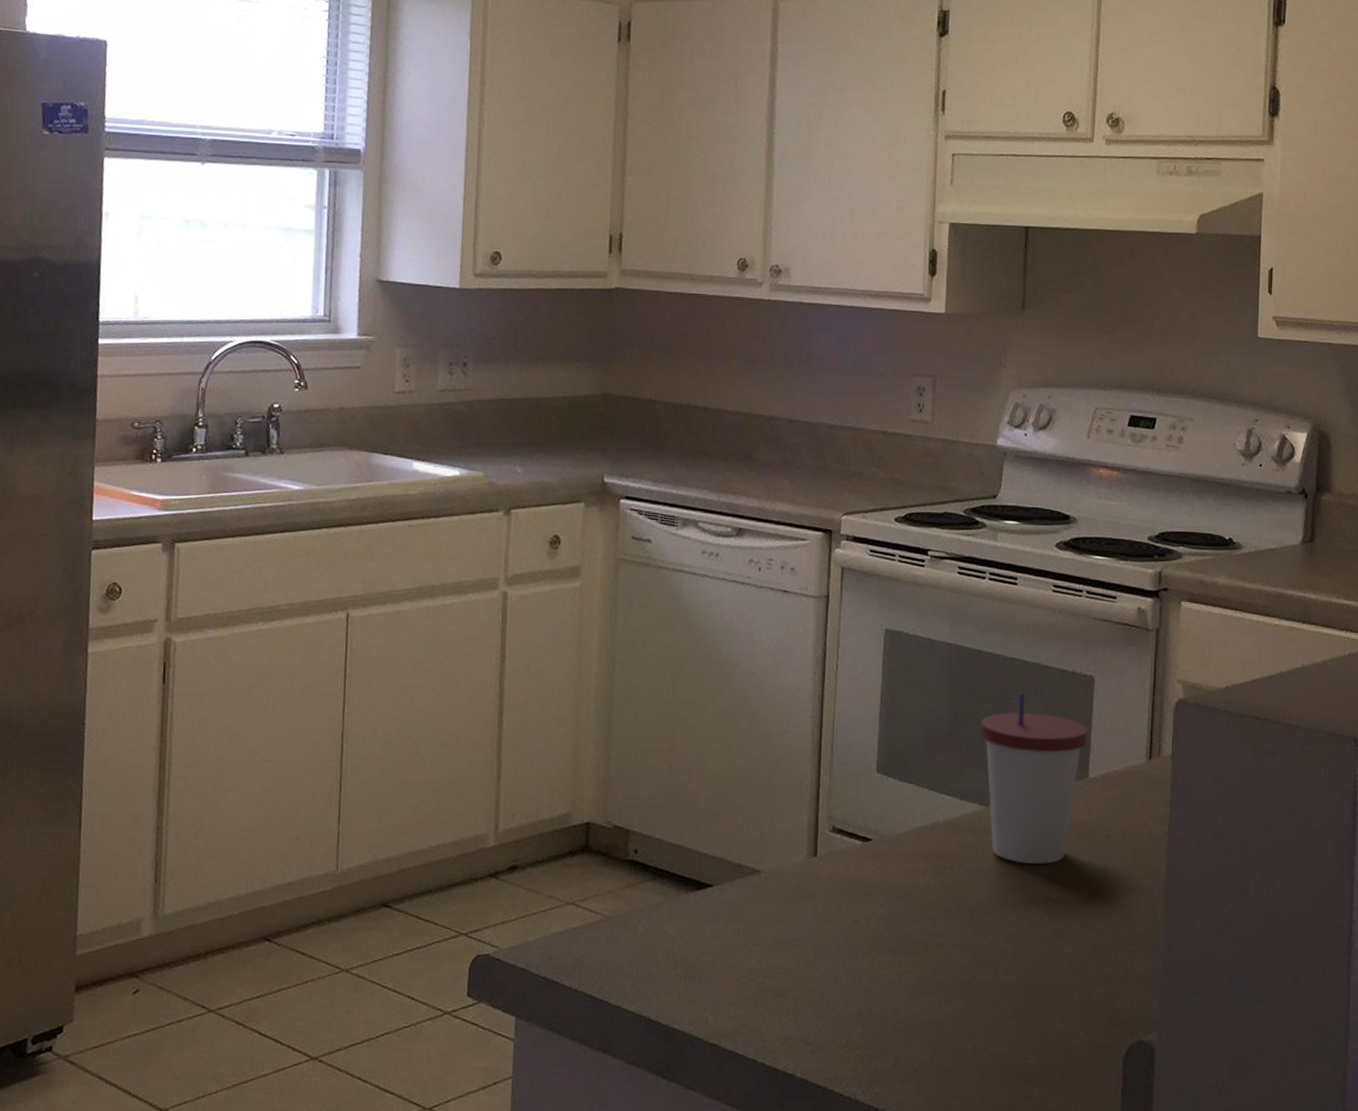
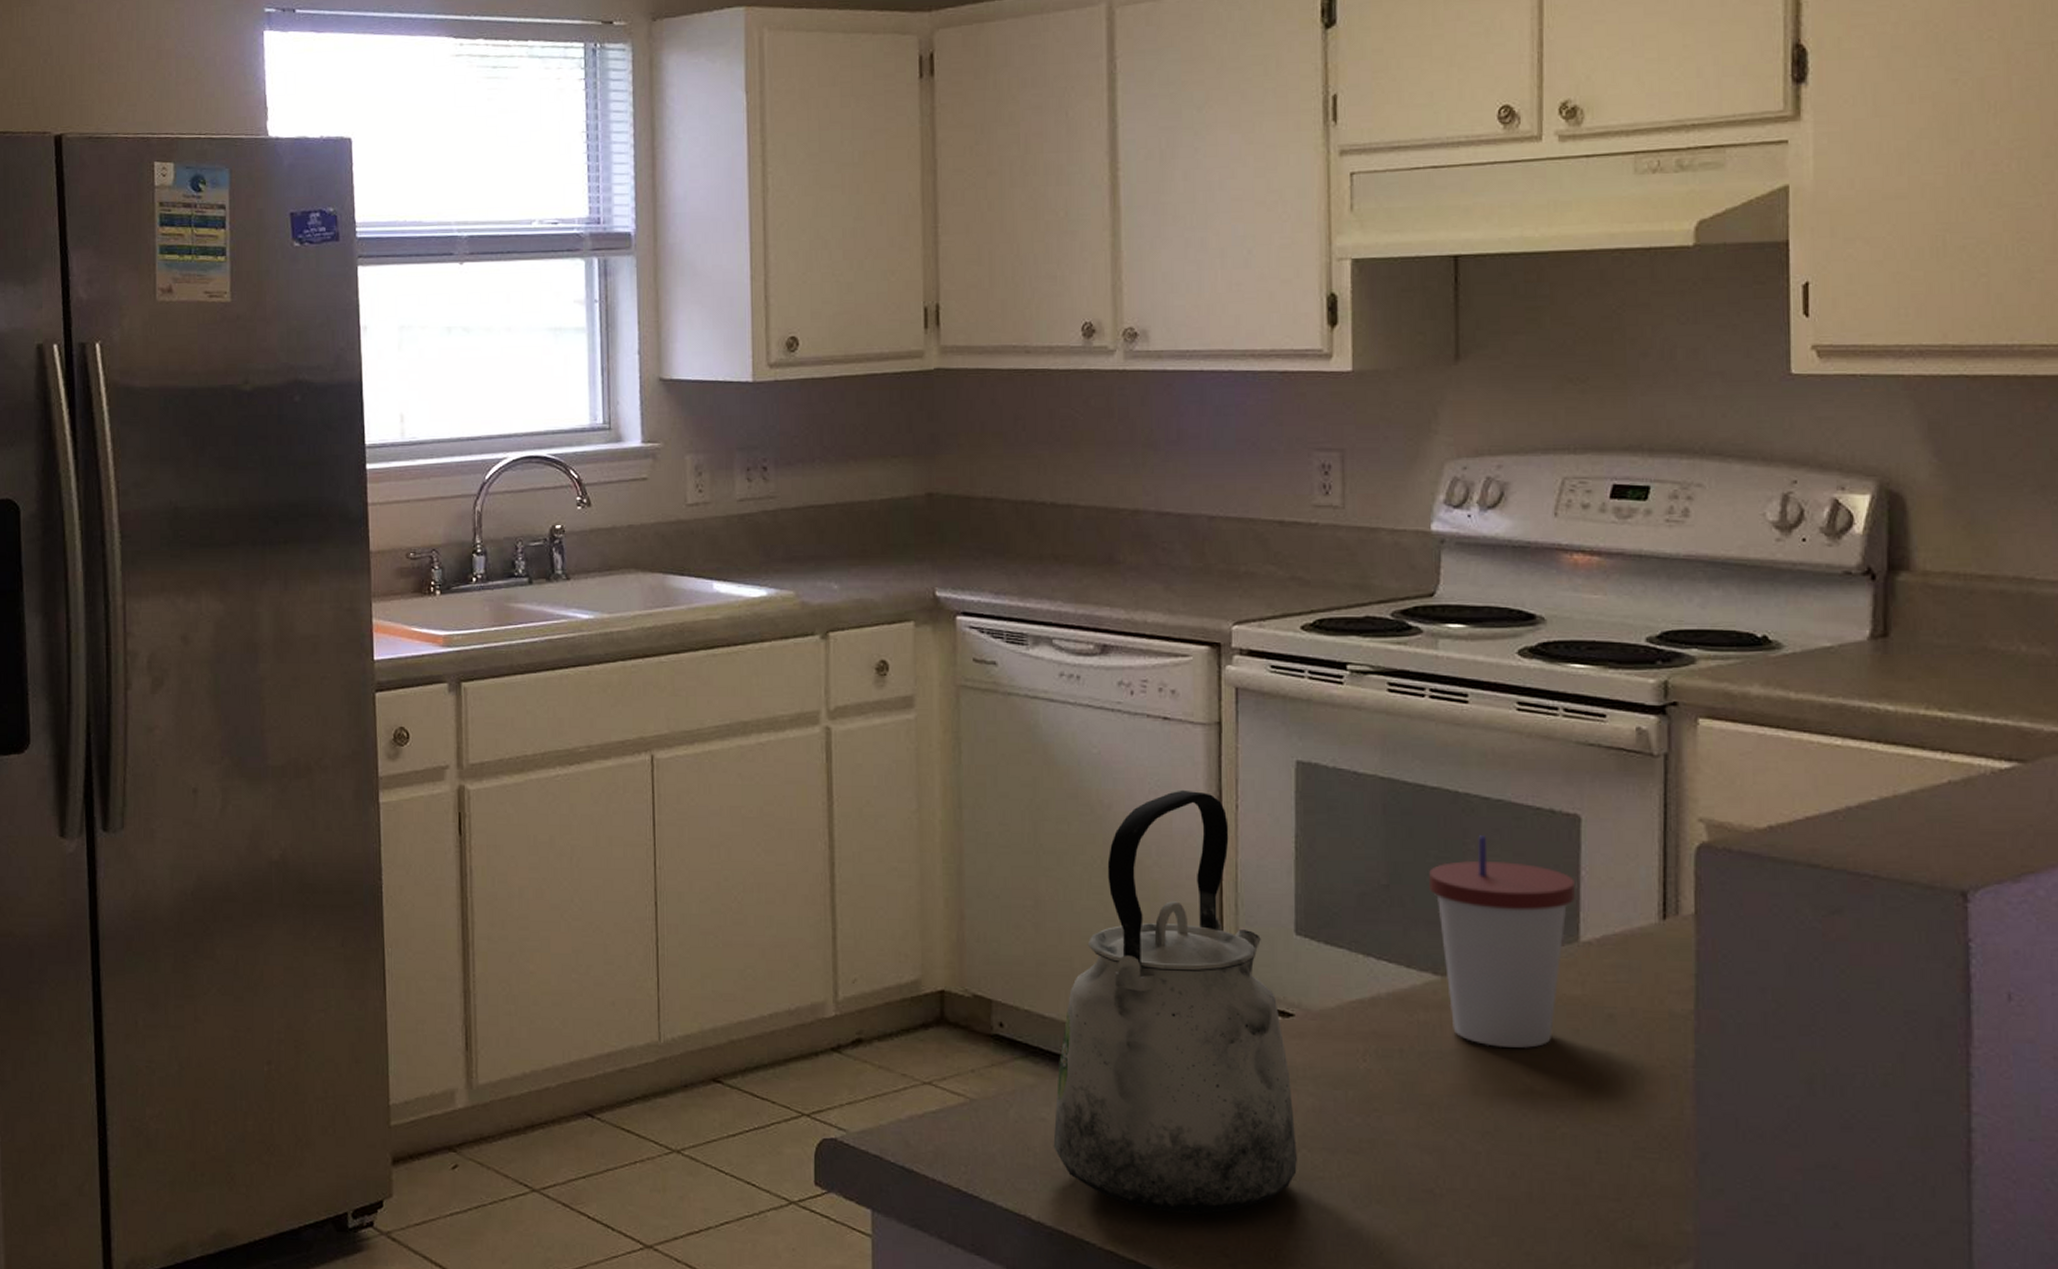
kettle: none [673,651,868,1009] -> present [1053,789,1297,1214]

